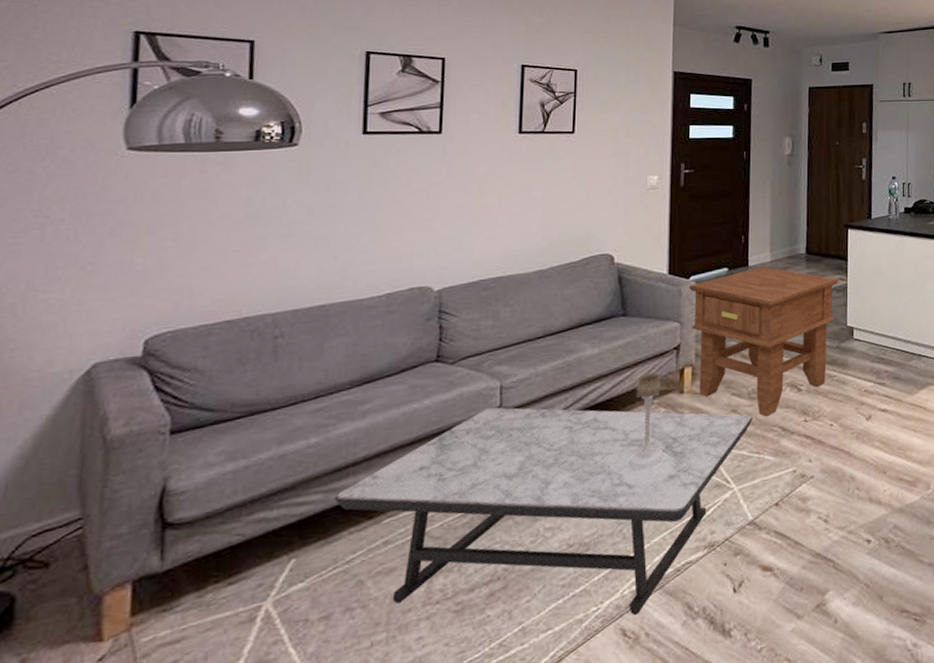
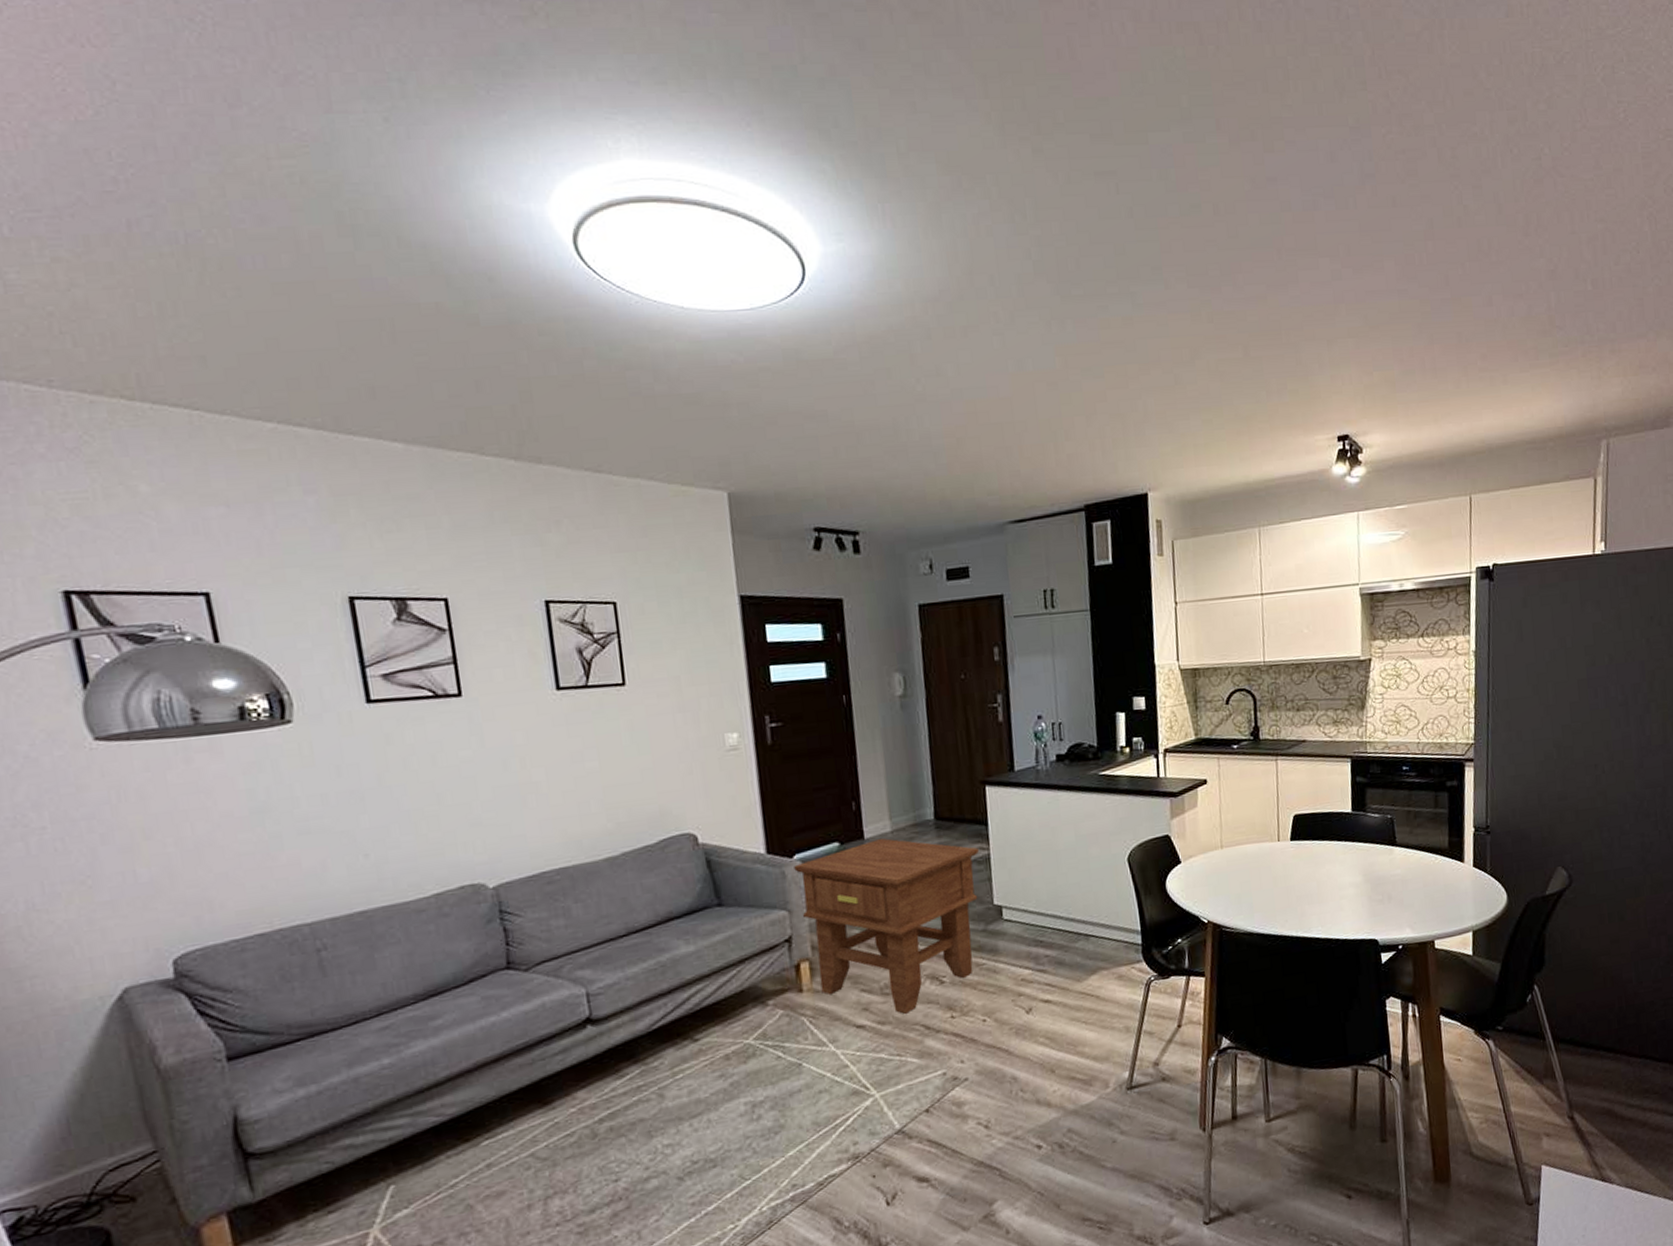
coffee table: present [333,407,753,615] -> none [422,1012,889,1231]
candle holder: present [626,373,665,471] -> none [746,970,790,1081]

